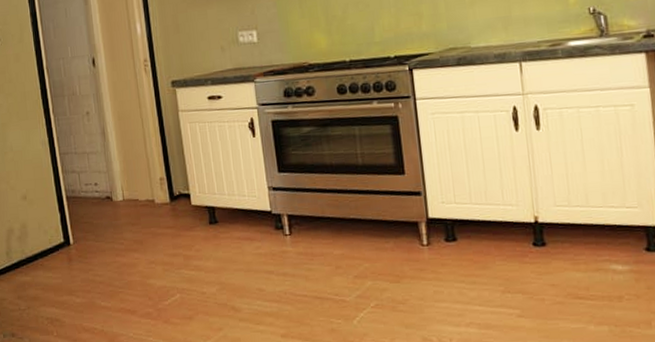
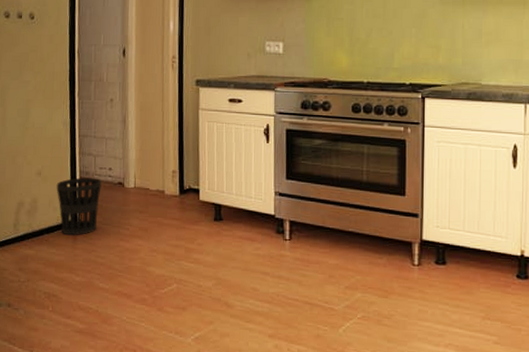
wastebasket: none [43,195,90,257] -> present [56,177,102,236]

